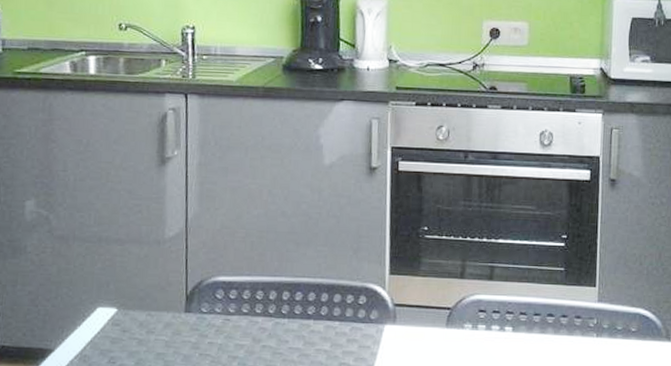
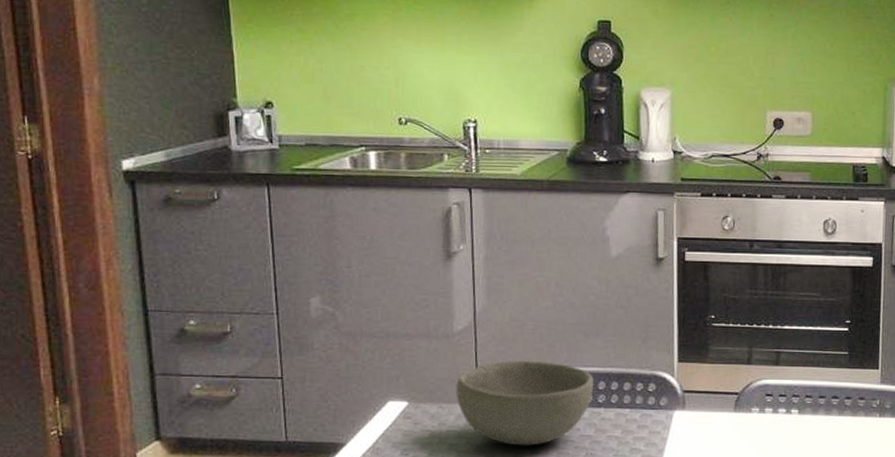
bowl: none [165,268,303,357] -> present [456,360,593,446]

